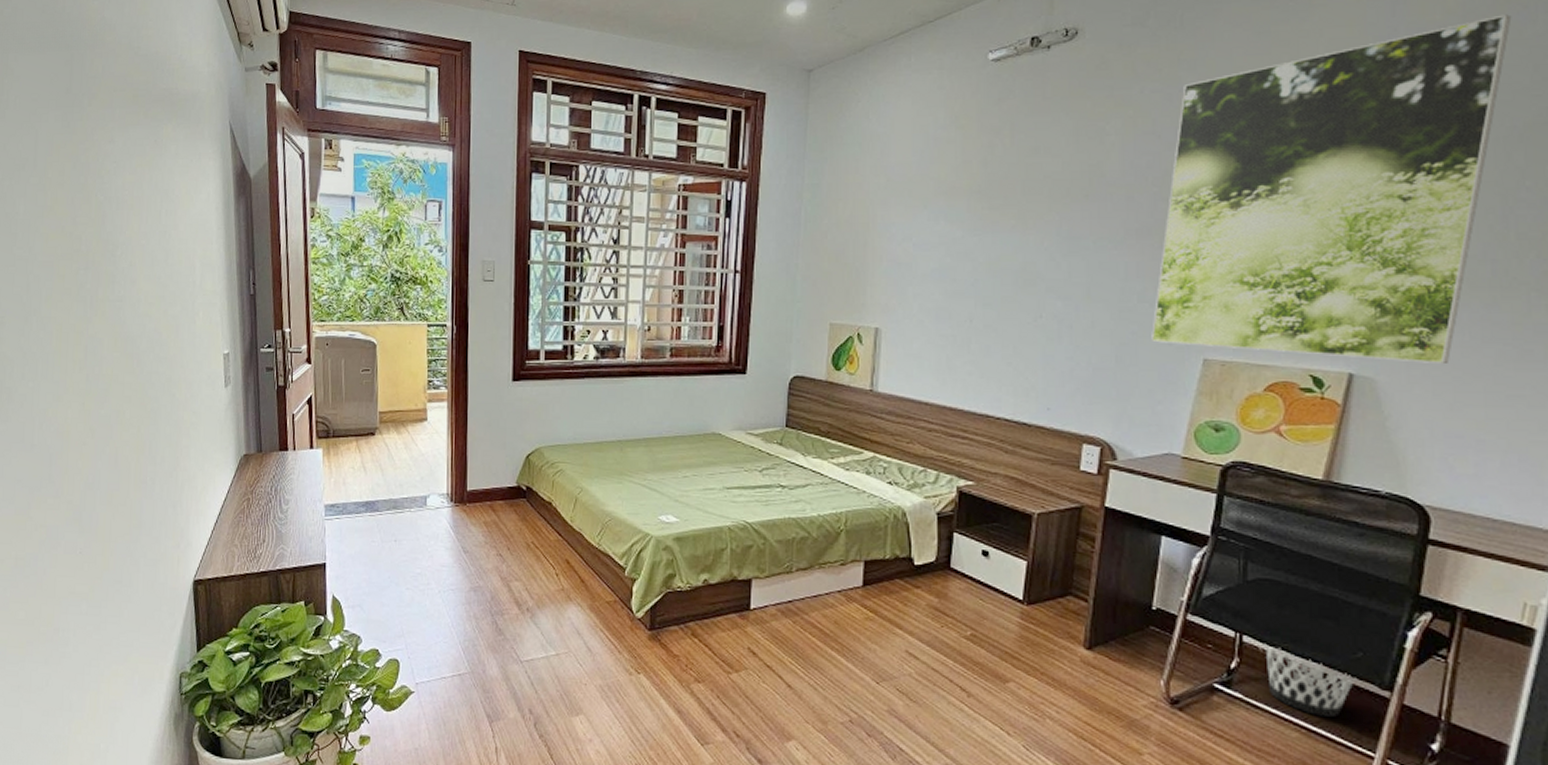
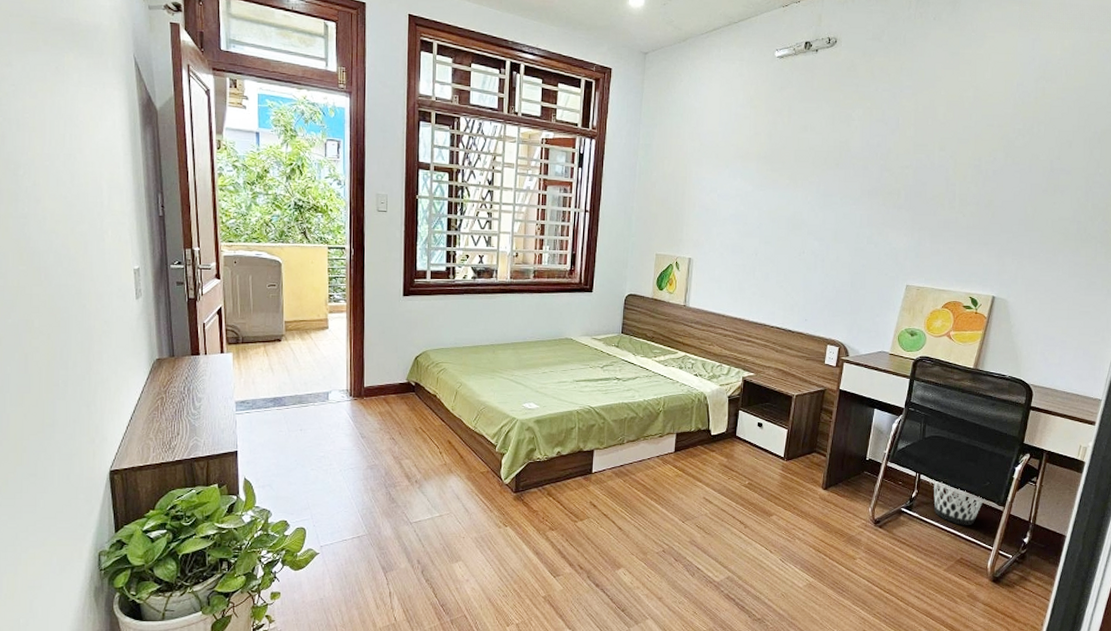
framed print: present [1151,14,1512,365] -> none [875,55,1100,291]

